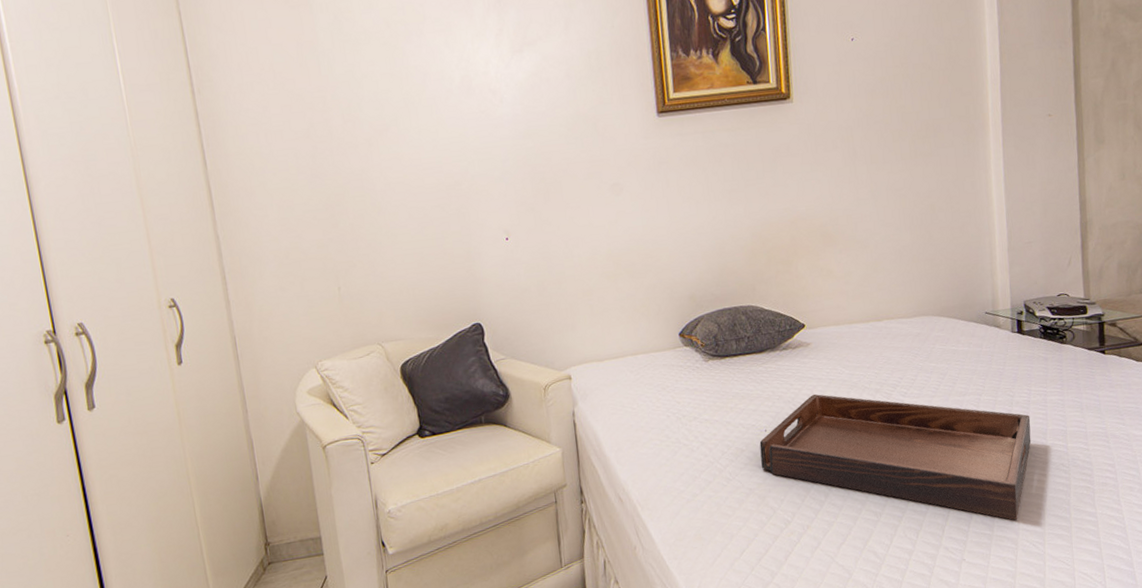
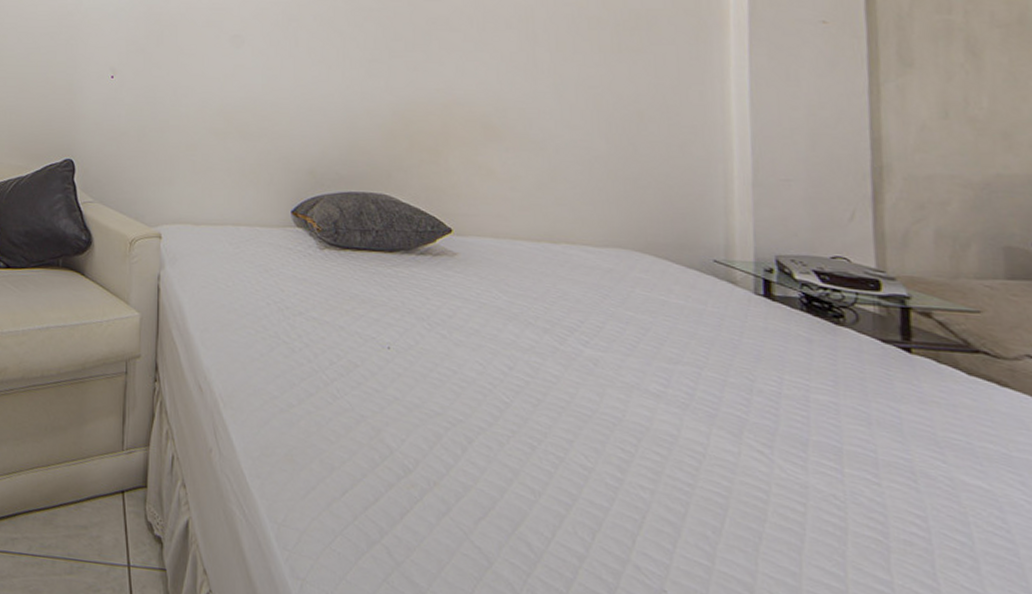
serving tray: present [759,394,1031,521] -> none [378,316,782,557]

